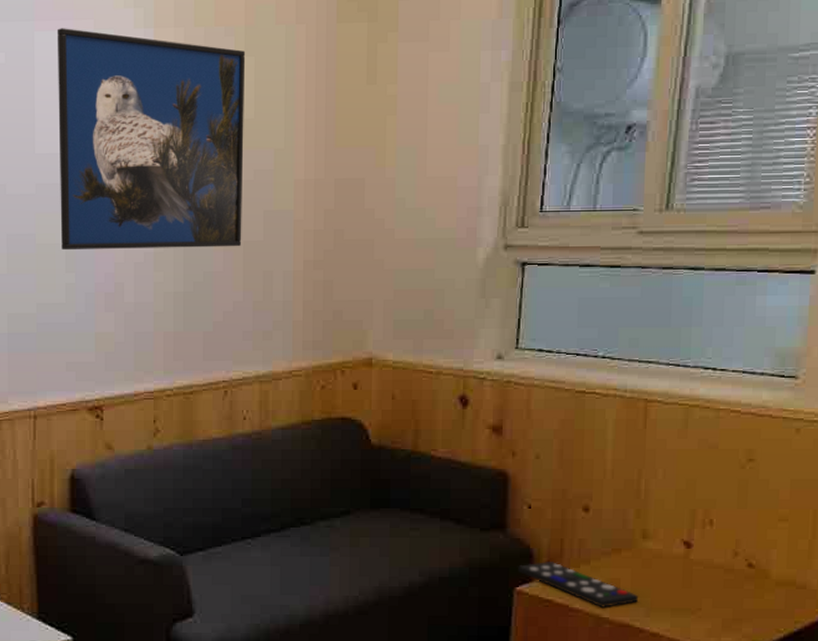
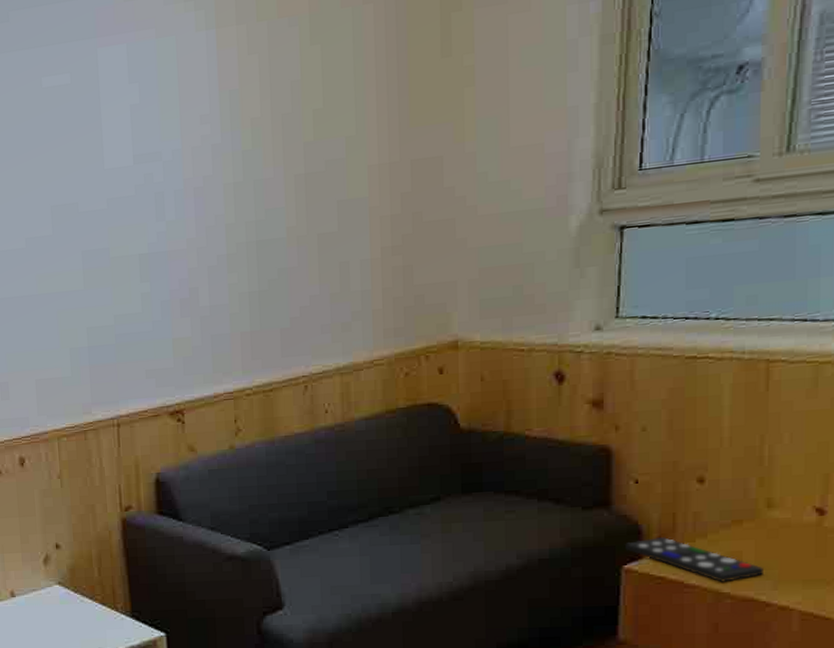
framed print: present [57,28,246,249] -> none [119,39,316,260]

